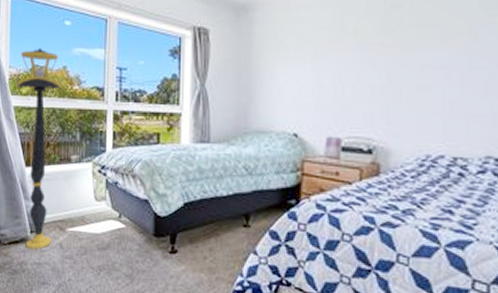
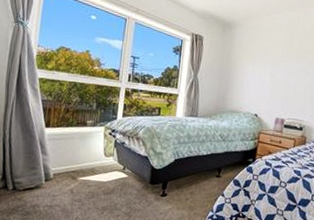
floor lamp: present [17,48,62,250] -> none [39,34,84,195]

